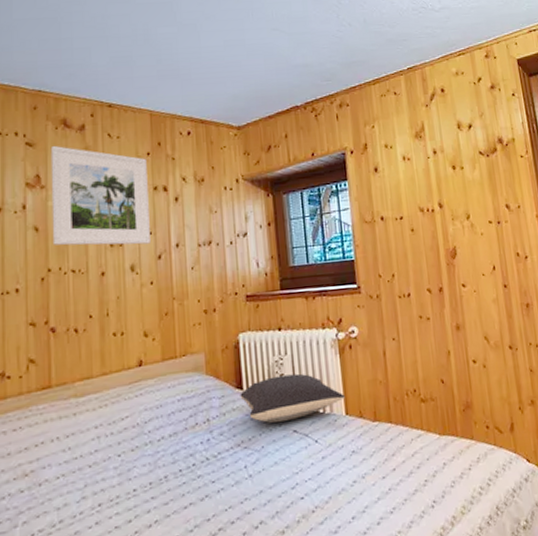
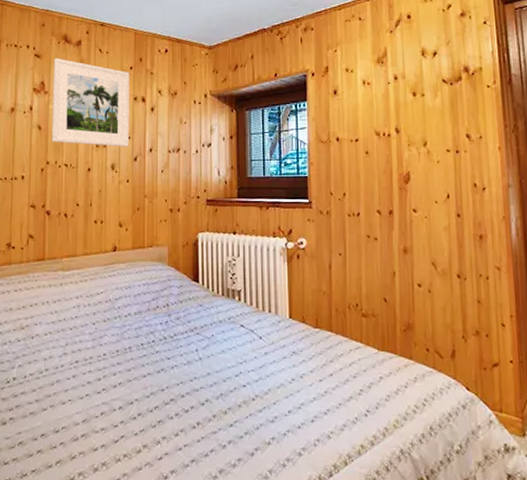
pillow: present [240,373,345,423] -> none [196,275,289,315]

